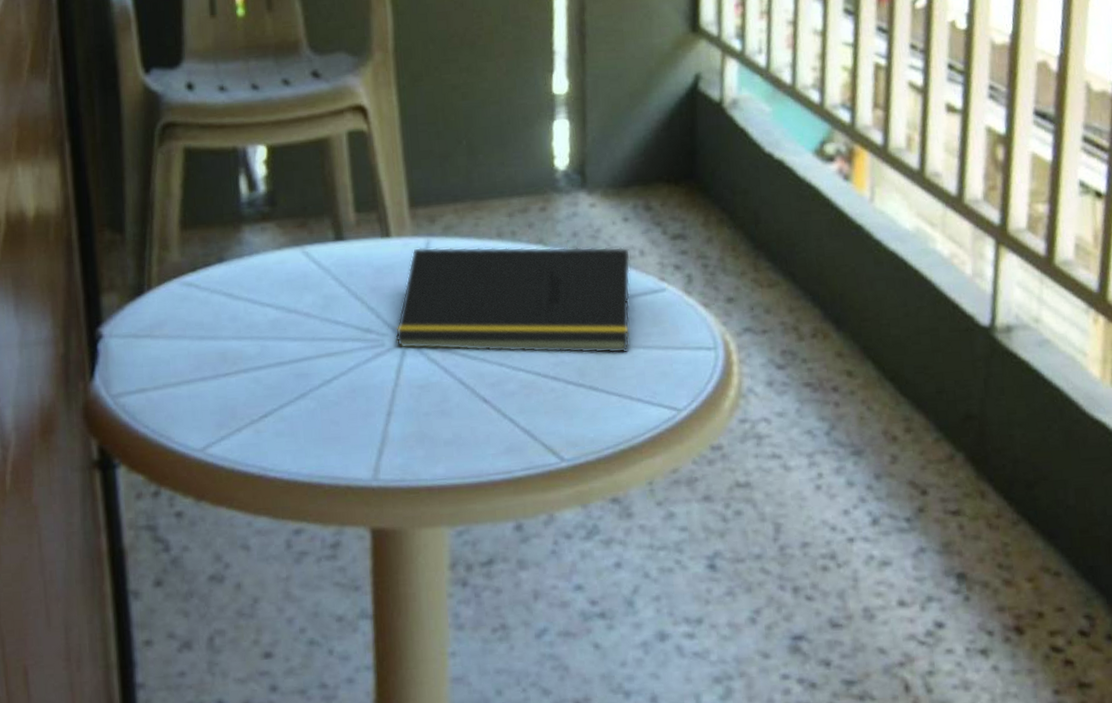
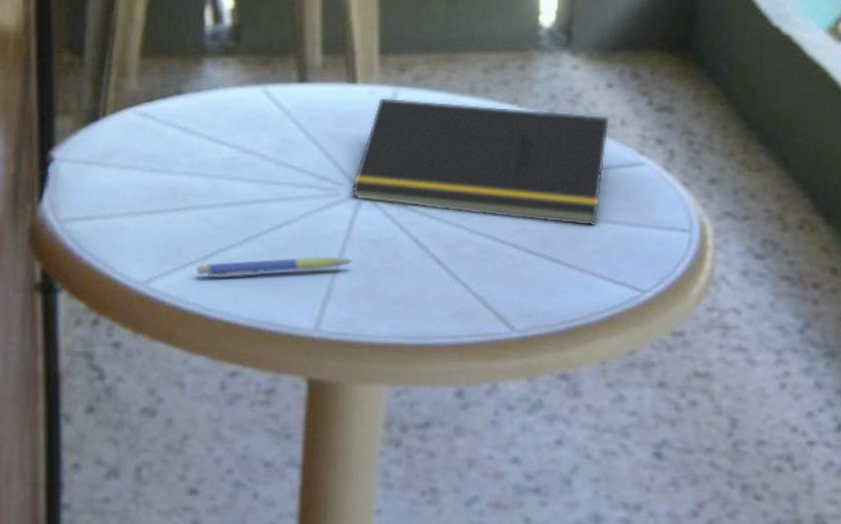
pen: none [252,405,403,438] -> present [197,256,353,278]

